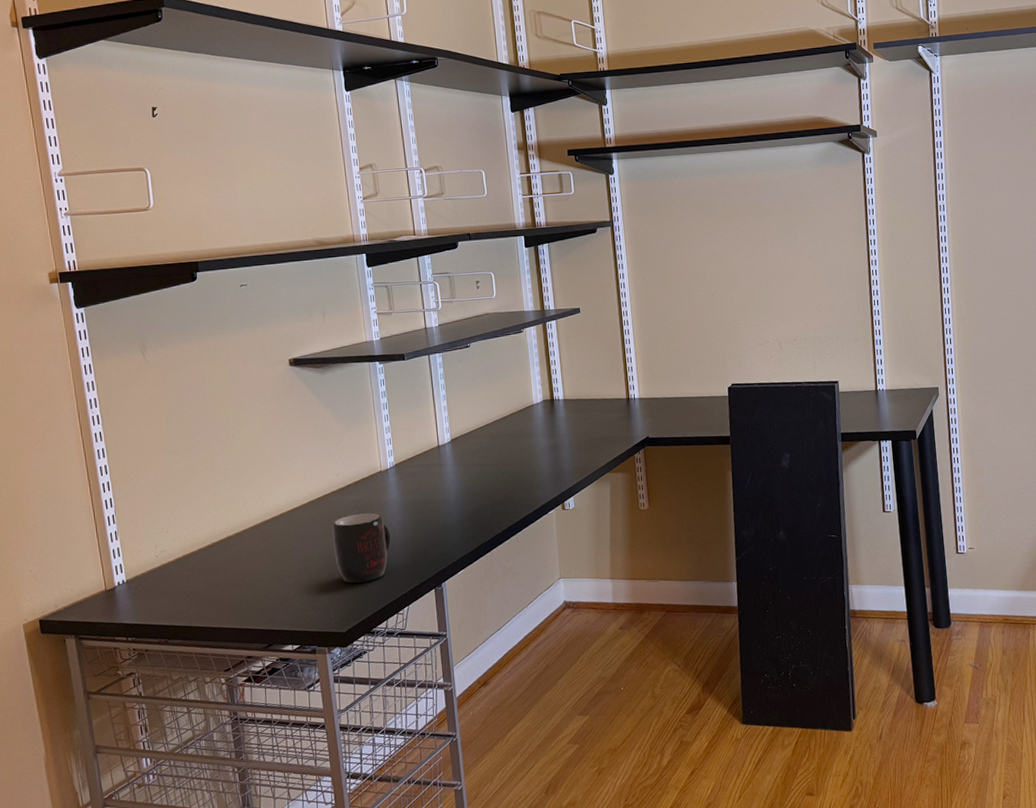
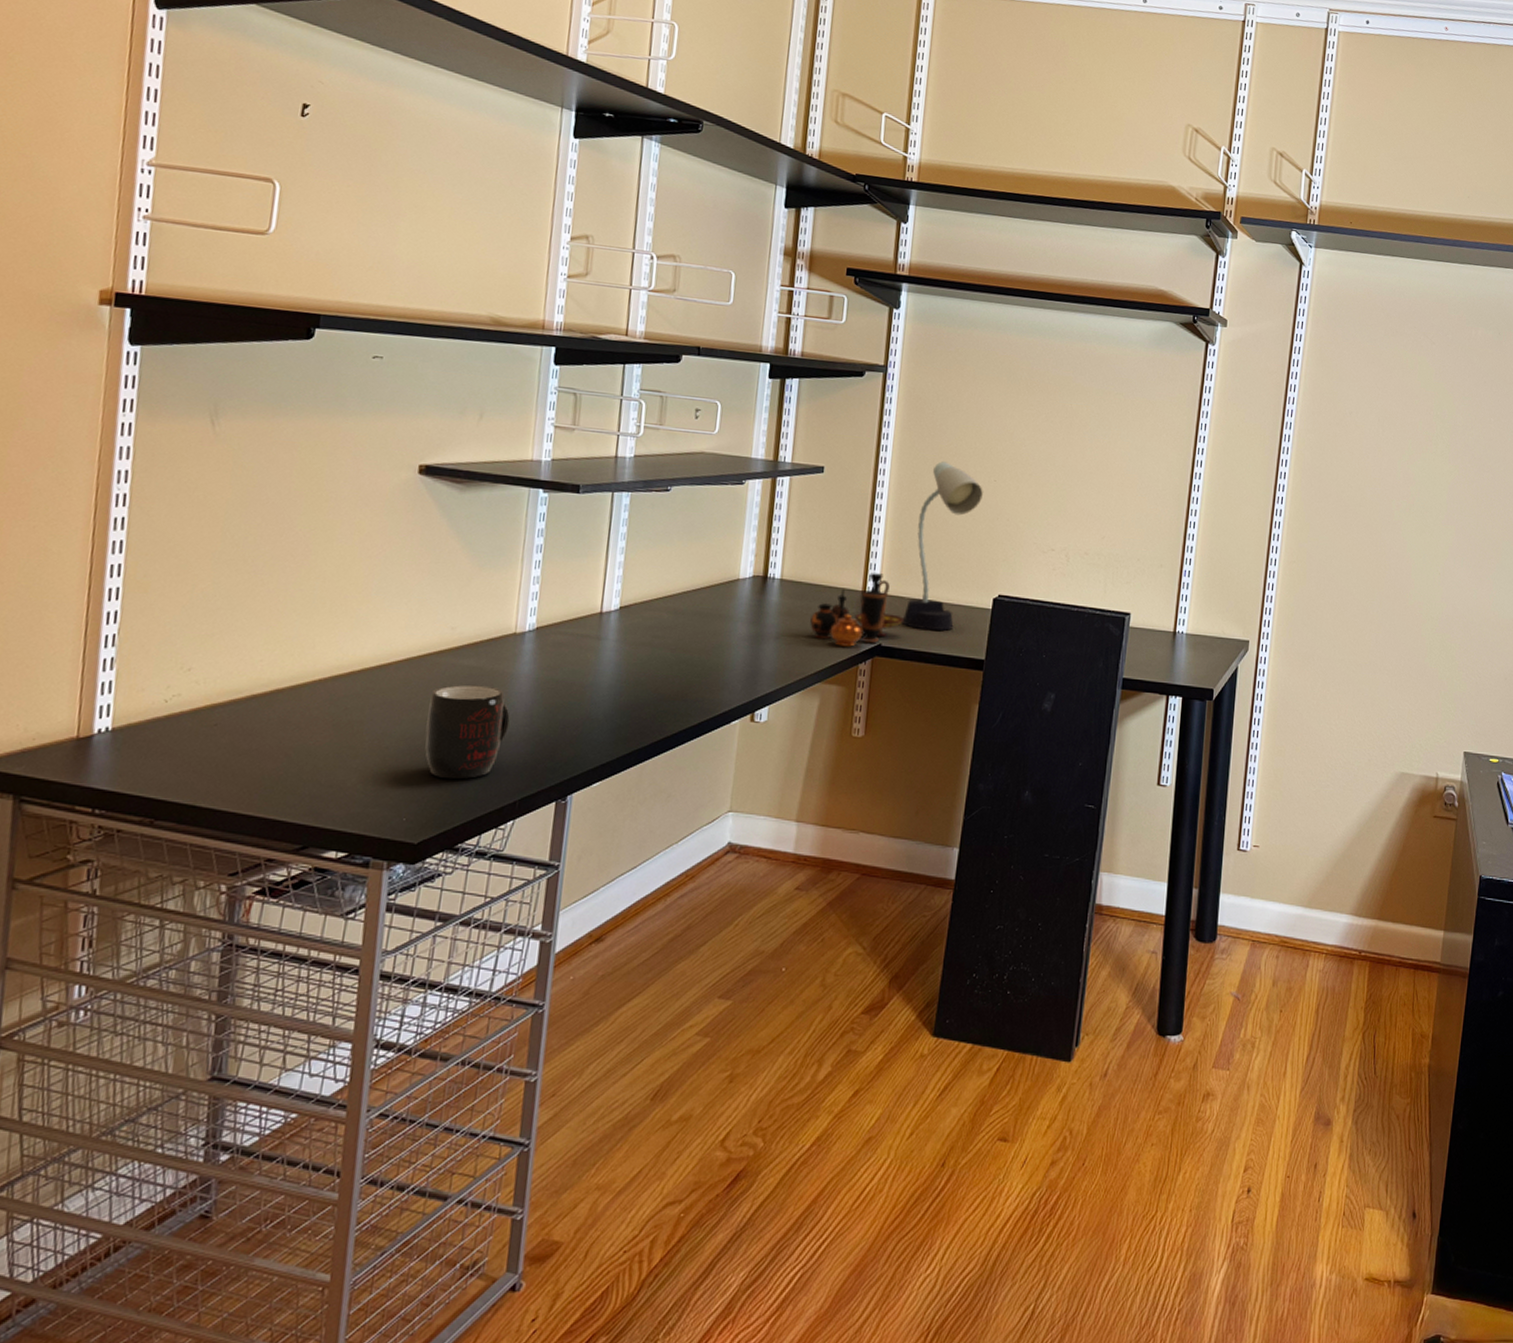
vase: none [592,382,662,443] -> present [810,573,903,647]
desk lamp: none [659,287,705,420] -> present [902,461,983,631]

